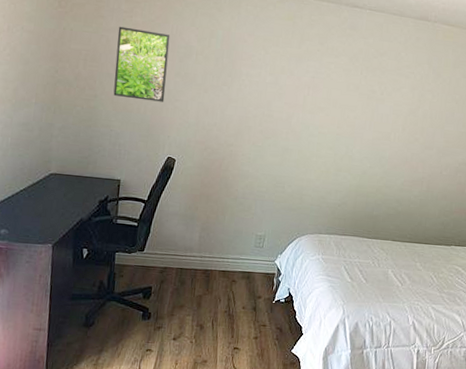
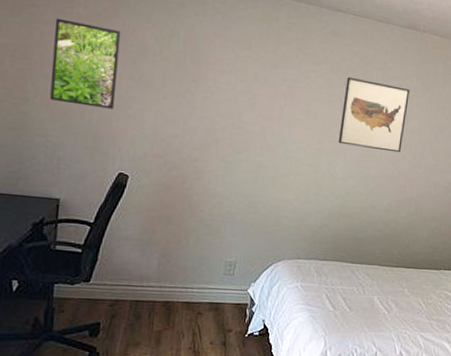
wall art: none [355,66,422,136] -> present [338,76,410,153]

